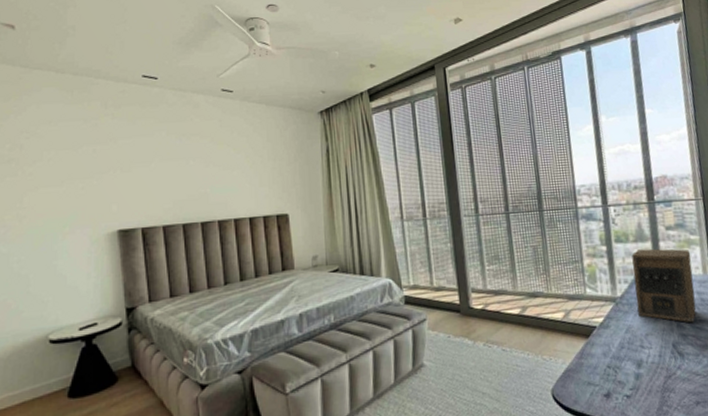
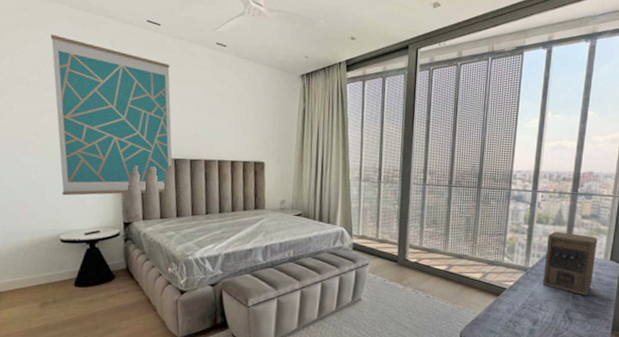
wall art: none [34,103,182,286] -> present [50,34,173,196]

